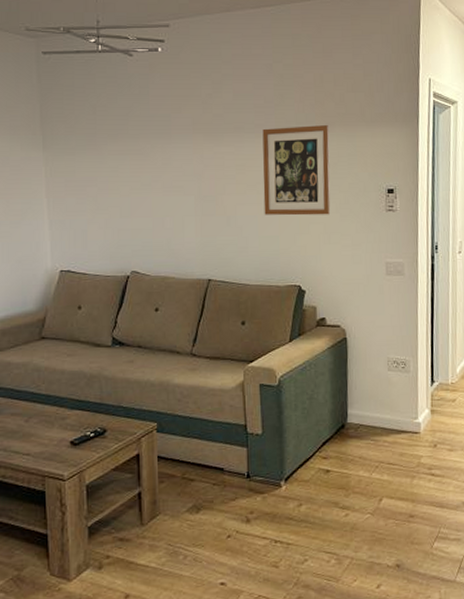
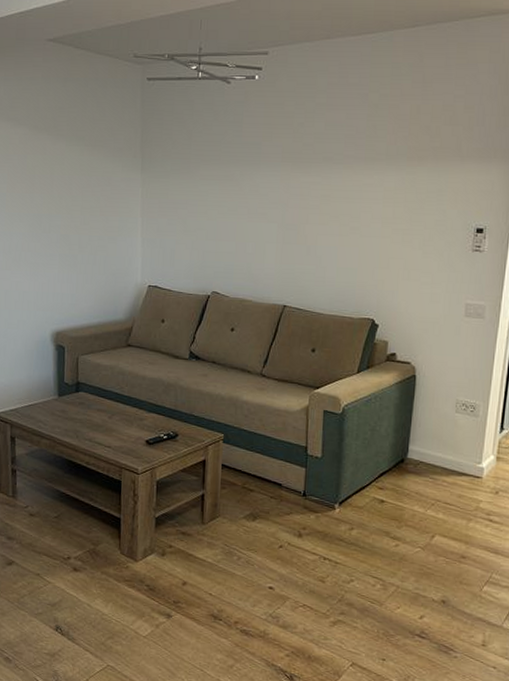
wall art: present [262,125,331,216] -> none [344,158,421,251]

